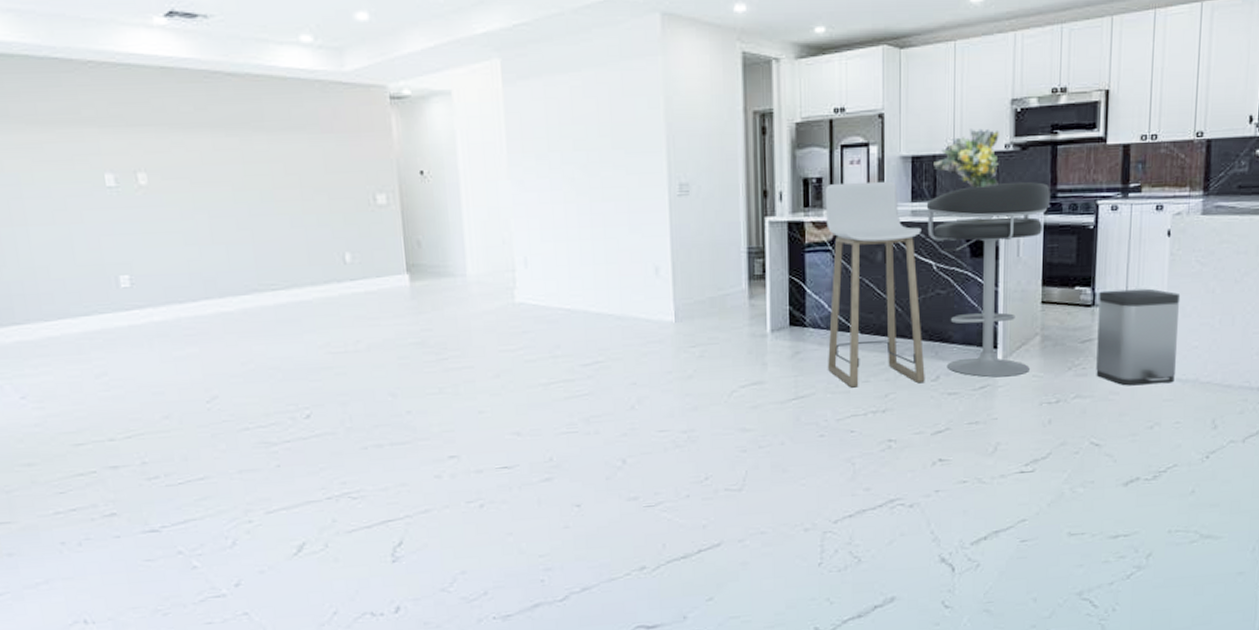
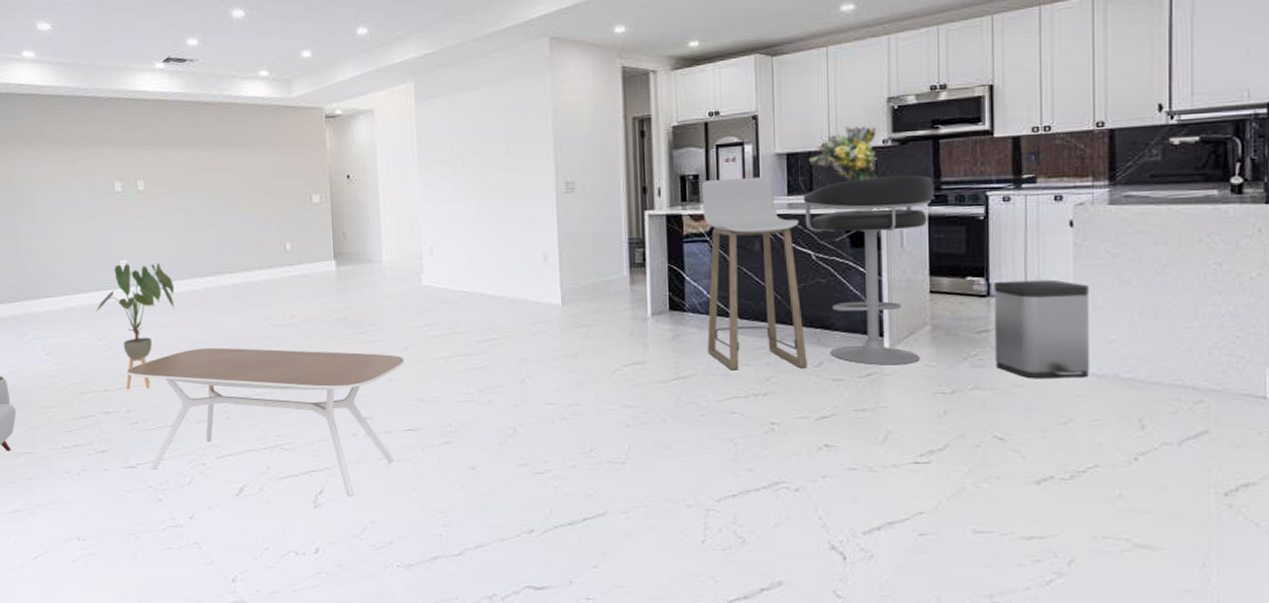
house plant: none [89,278,200,437] -> present [96,262,175,389]
coffee table: none [138,381,497,547] -> present [126,347,405,497]

